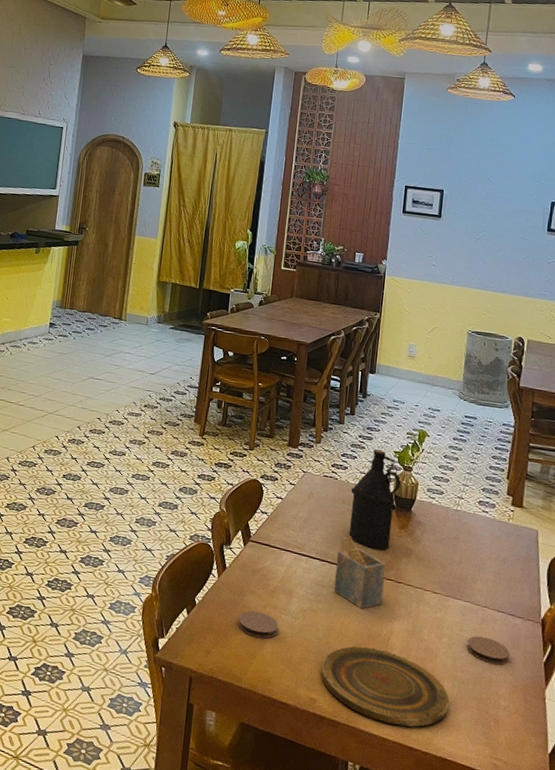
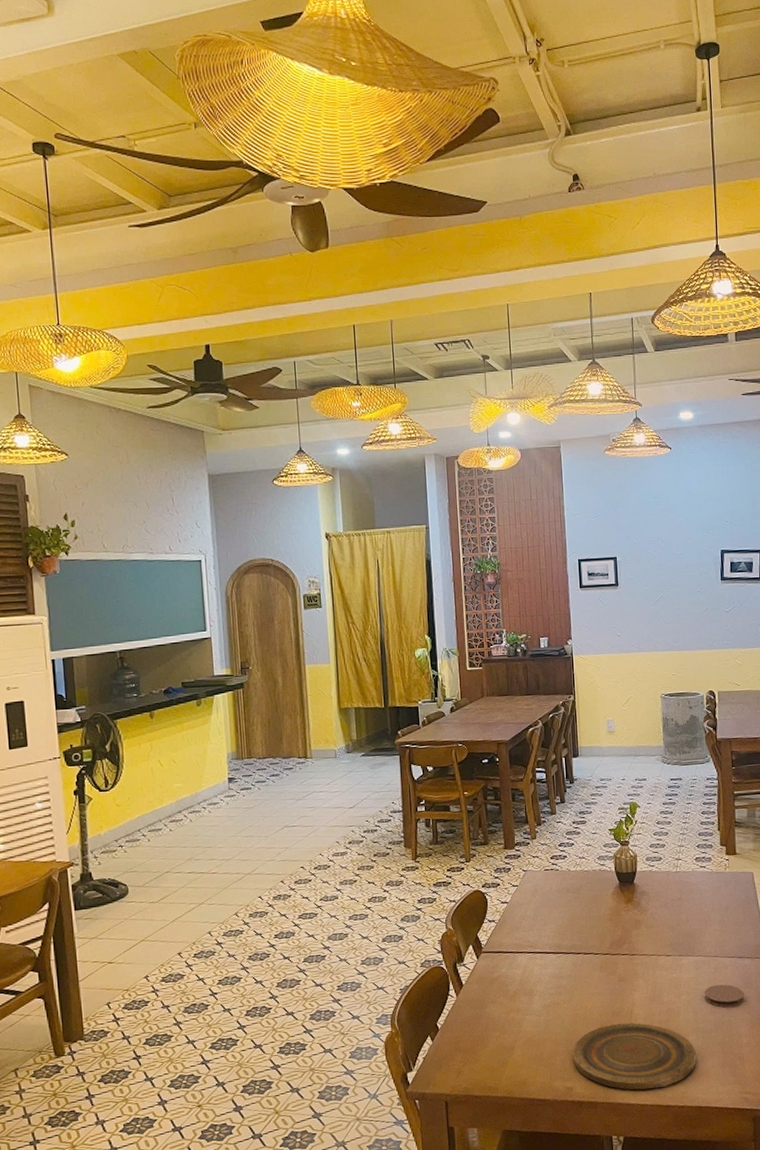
coaster: present [237,610,279,639] -> none [483,1019,525,1045]
napkin holder: present [334,536,386,609] -> none [570,922,621,990]
bottle: present [348,448,401,550] -> none [573,831,620,929]

